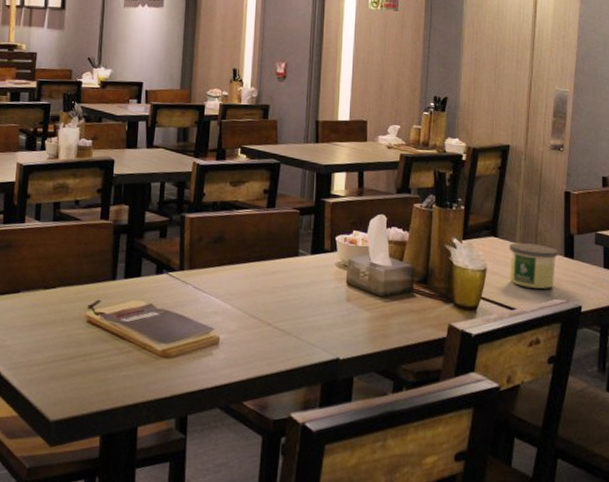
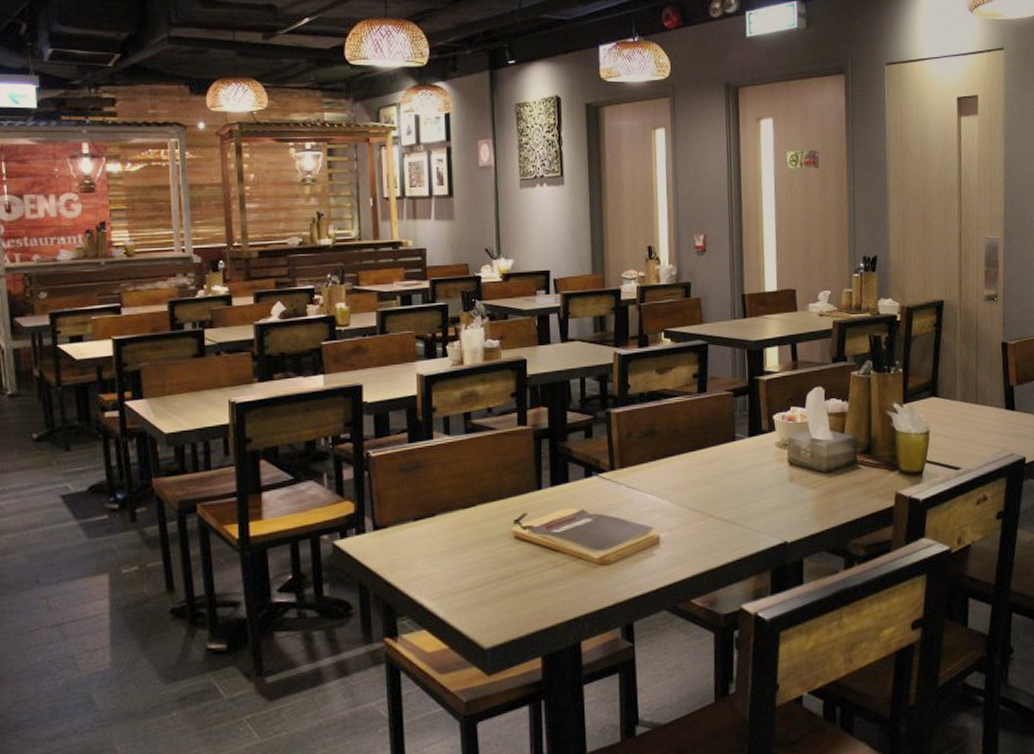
candle: present [508,242,558,289] -> none [950,399,999,445]

